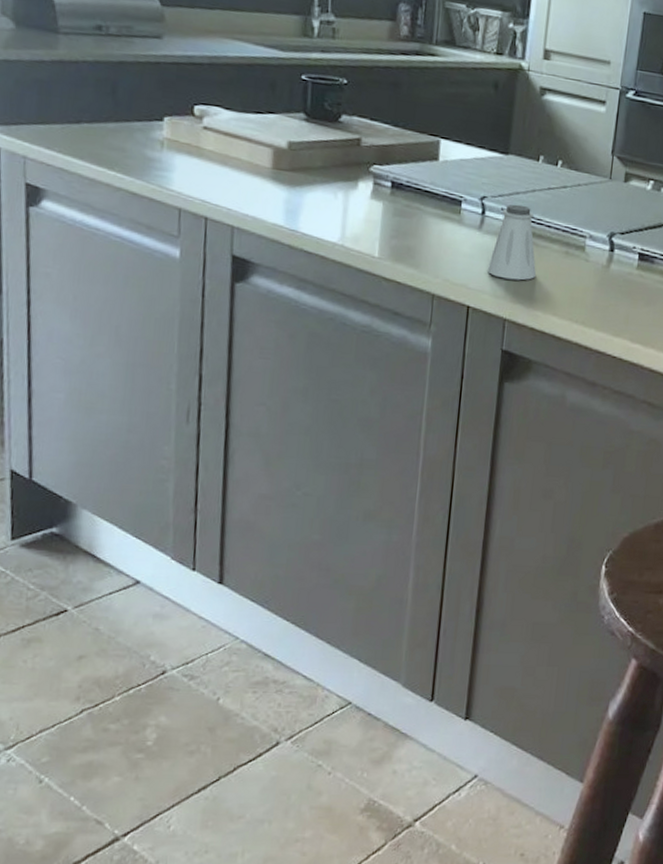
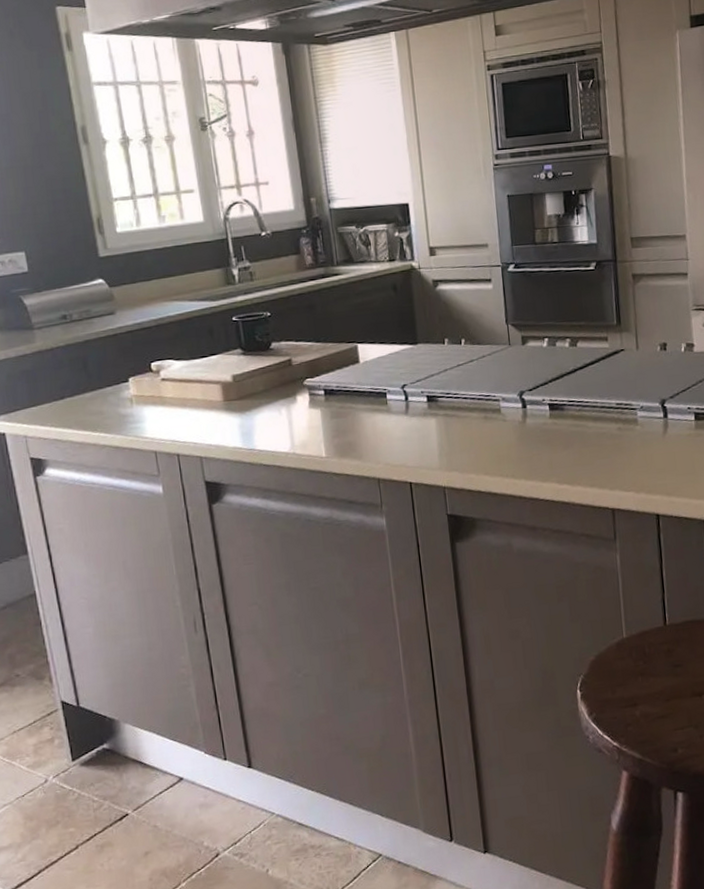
saltshaker: present [487,204,537,281] -> none [419,384,464,452]

